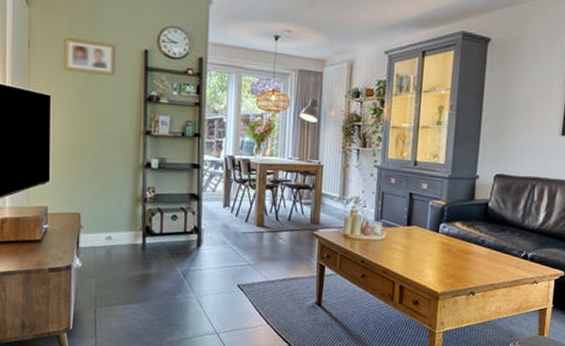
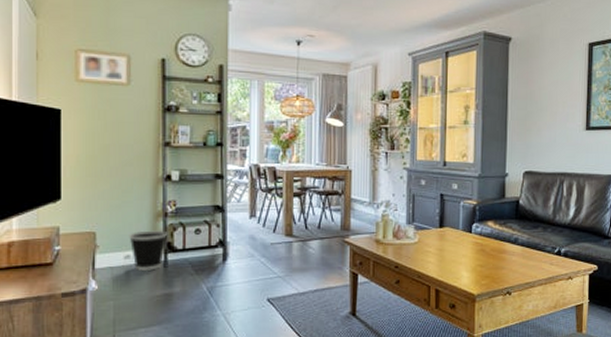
wastebasket: none [110,214,147,252] -> present [129,230,168,271]

